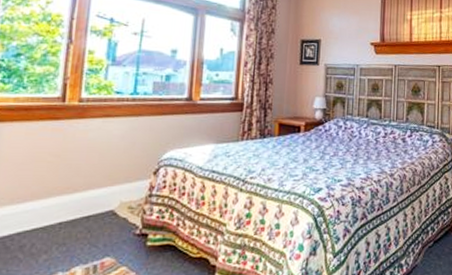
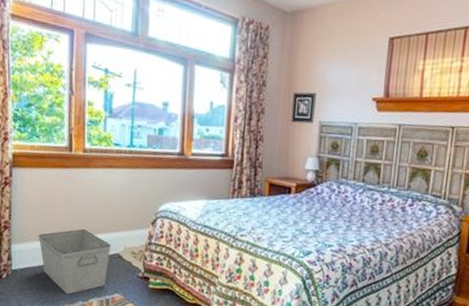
storage bin: none [12,186,104,266] -> present [38,229,111,295]

